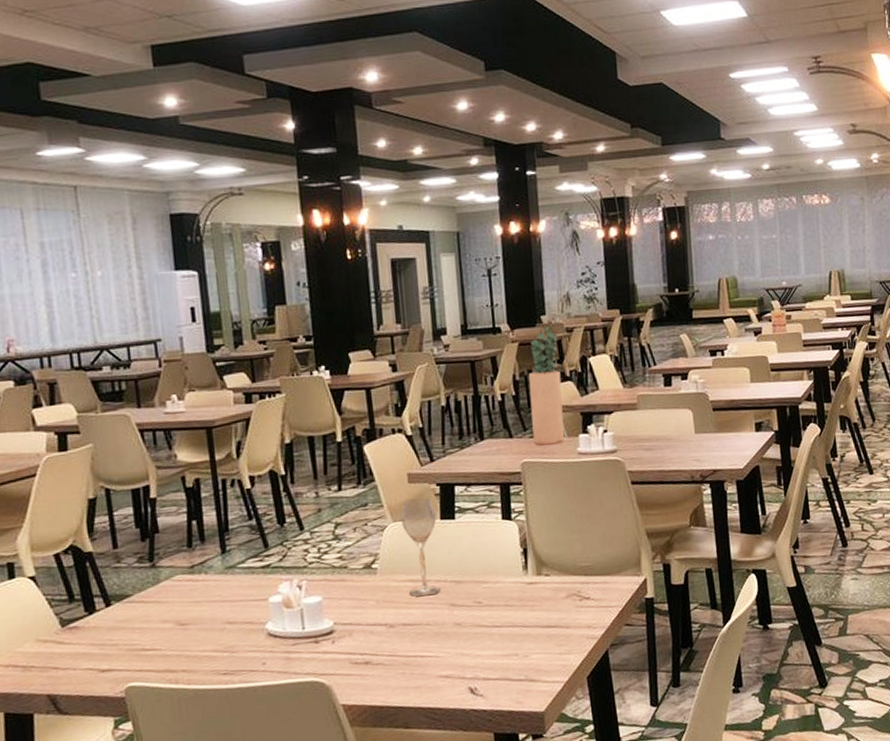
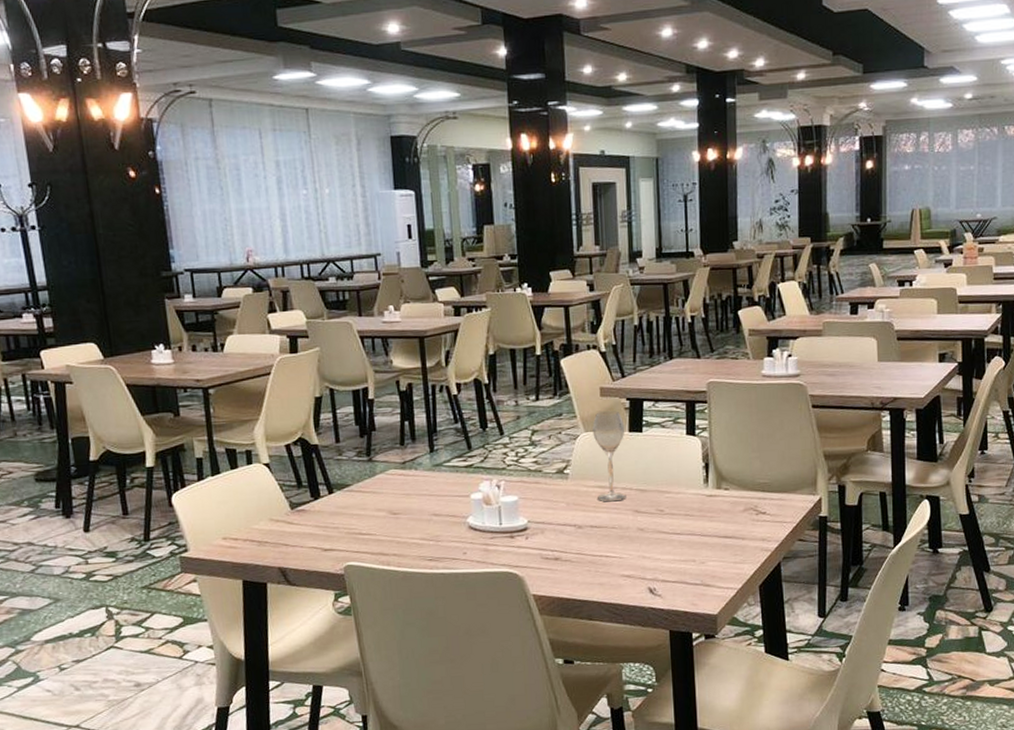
vase: present [528,320,565,446] -> none [718,246,750,367]

